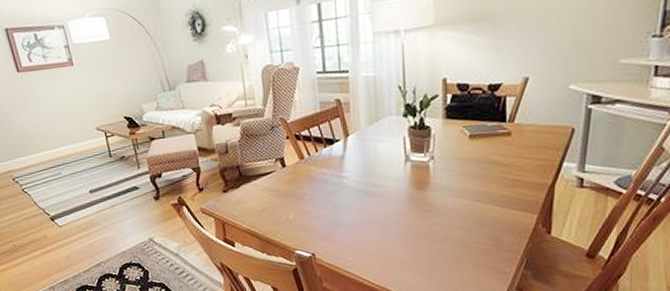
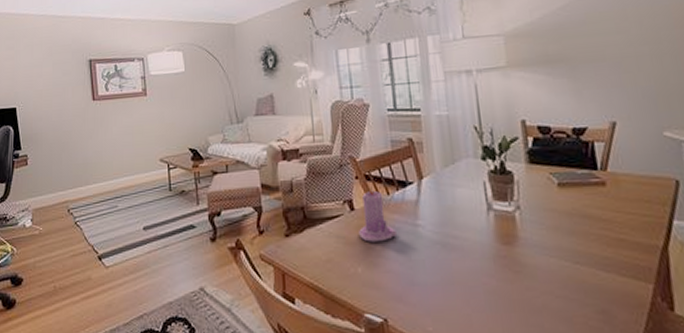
candle: none [290,145,325,193] -> present [359,187,398,242]

